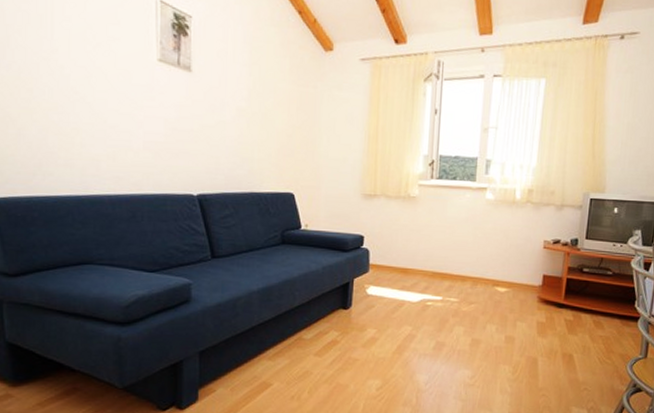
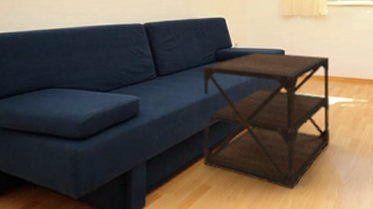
side table: none [264,235,417,393] -> present [203,51,330,190]

